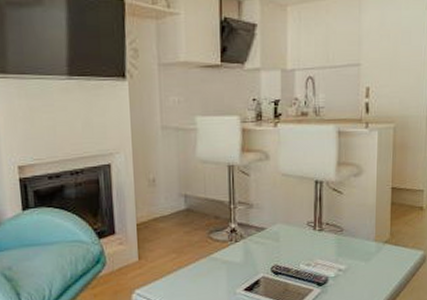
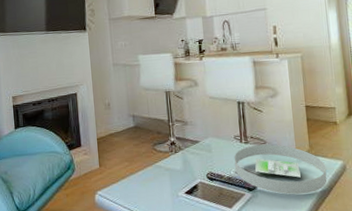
decorative tray: none [305,232,405,289] -> present [234,144,327,195]

